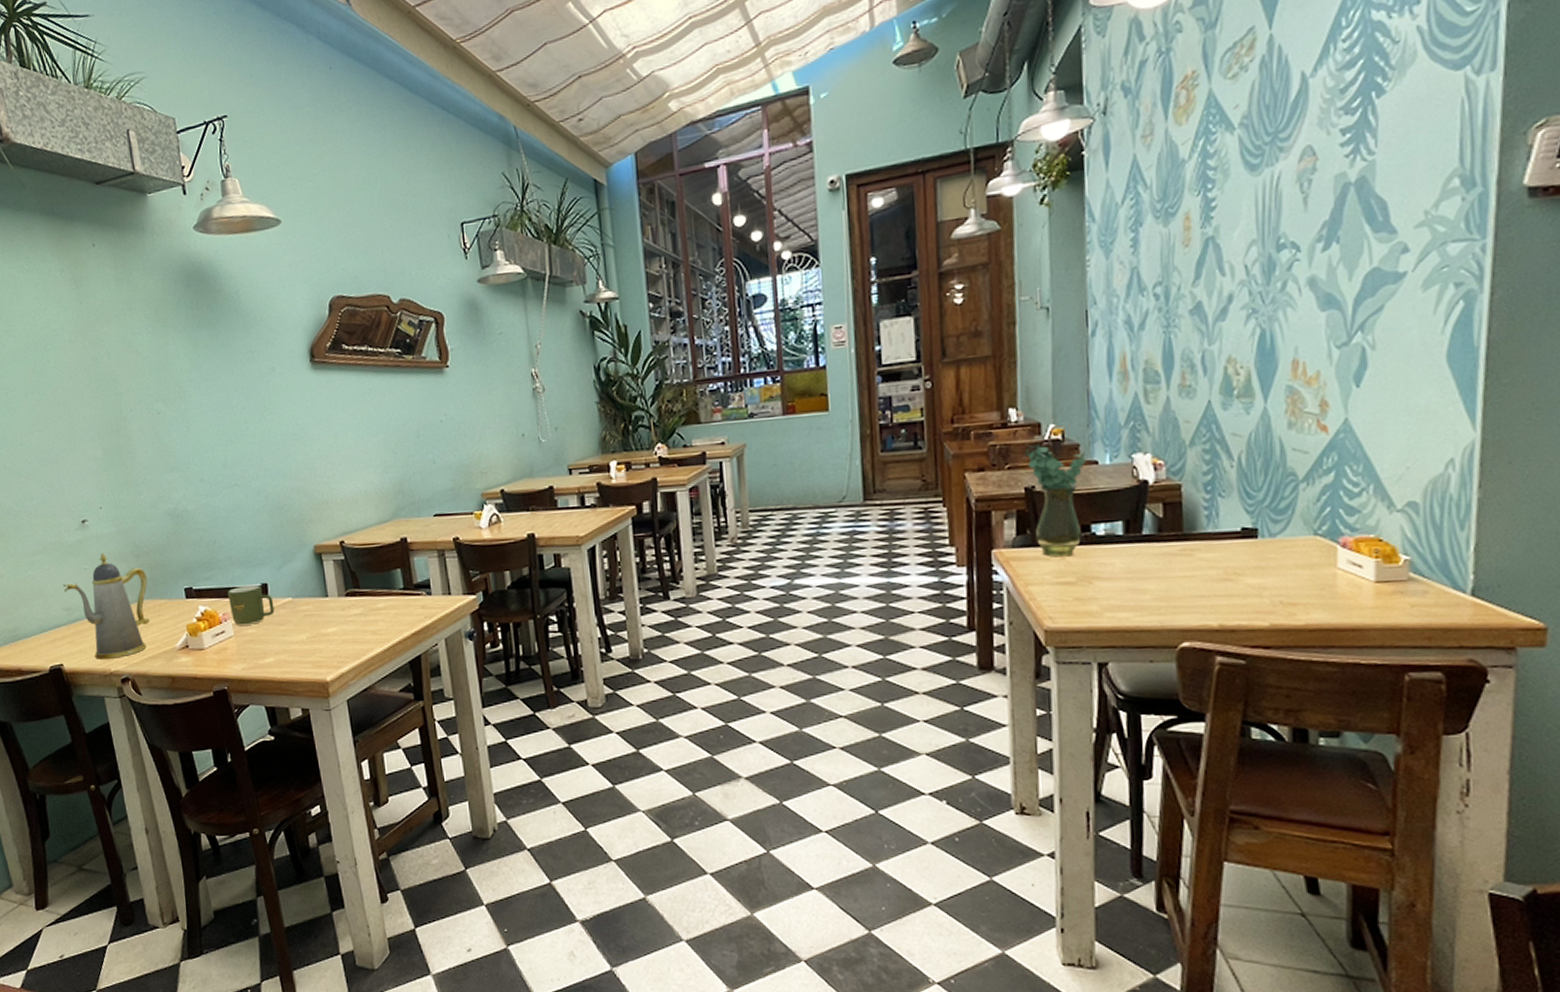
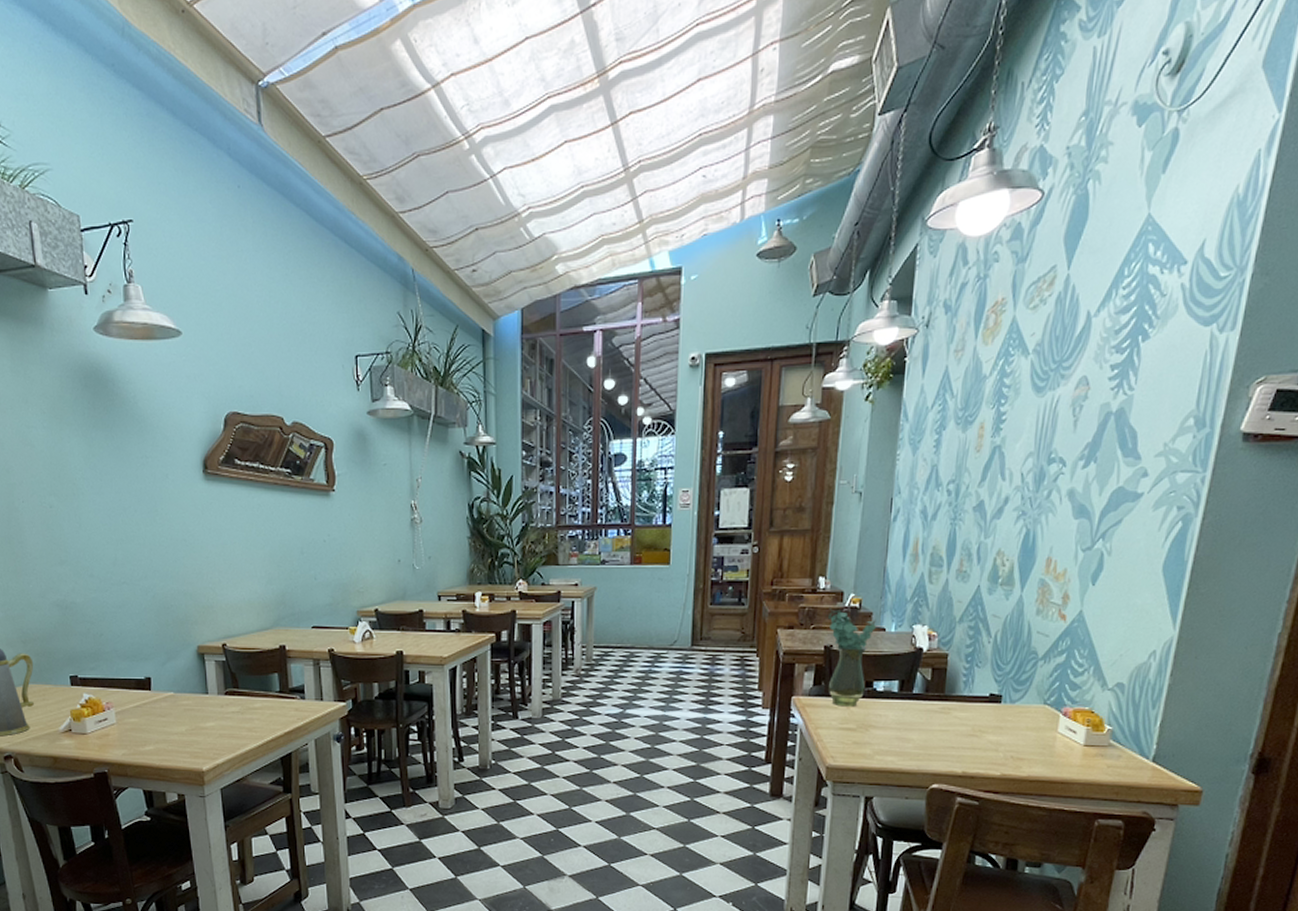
mug: present [227,584,275,626] -> none [111,677,157,714]

